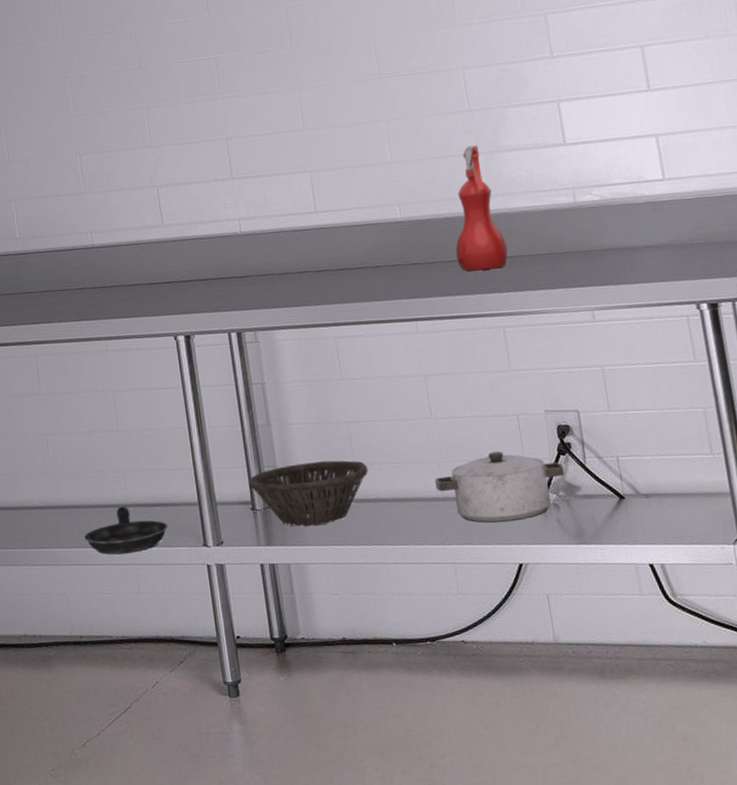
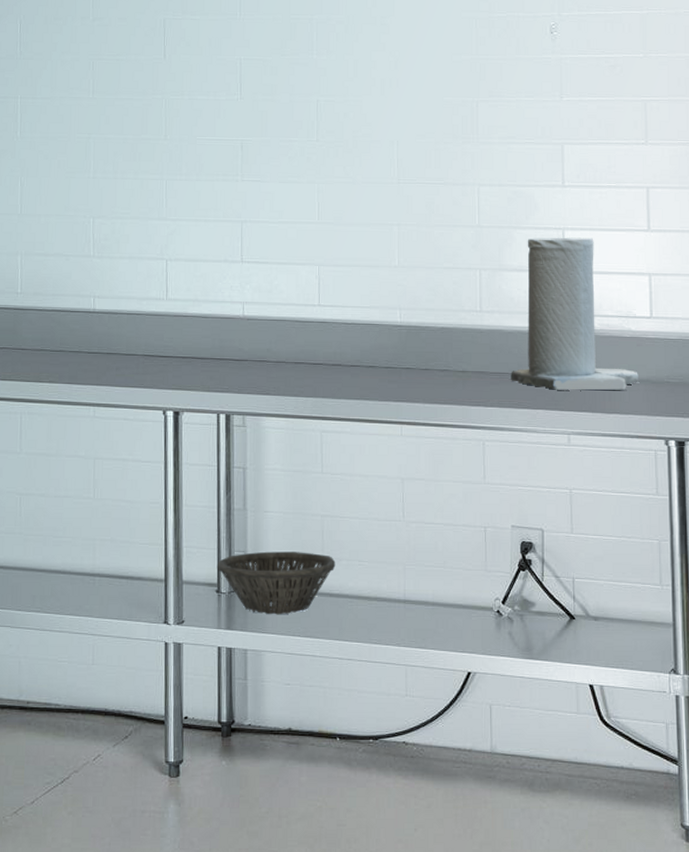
frying pan: present [84,506,168,555] -> none [45,575,131,623]
cooking pot: present [435,451,564,523] -> none [398,560,521,630]
spray bottle: present [455,145,508,271] -> none [448,260,497,383]
paper towel: none [521,106,660,267] -> present [510,237,640,391]

